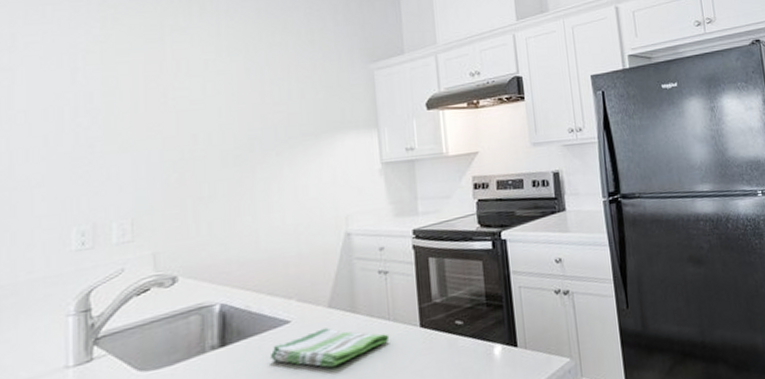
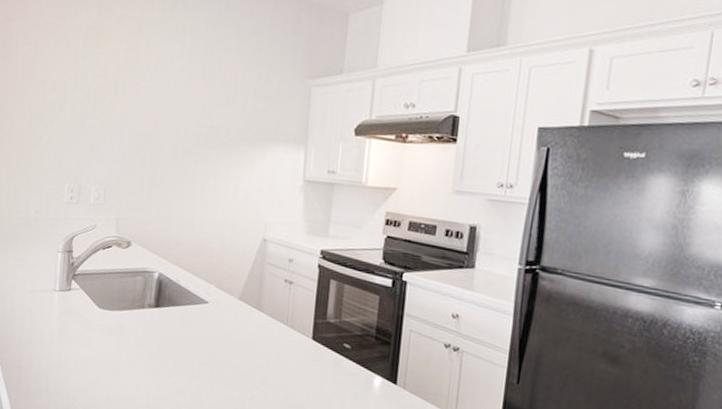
dish towel: present [269,327,390,367] -> none [189,315,285,350]

